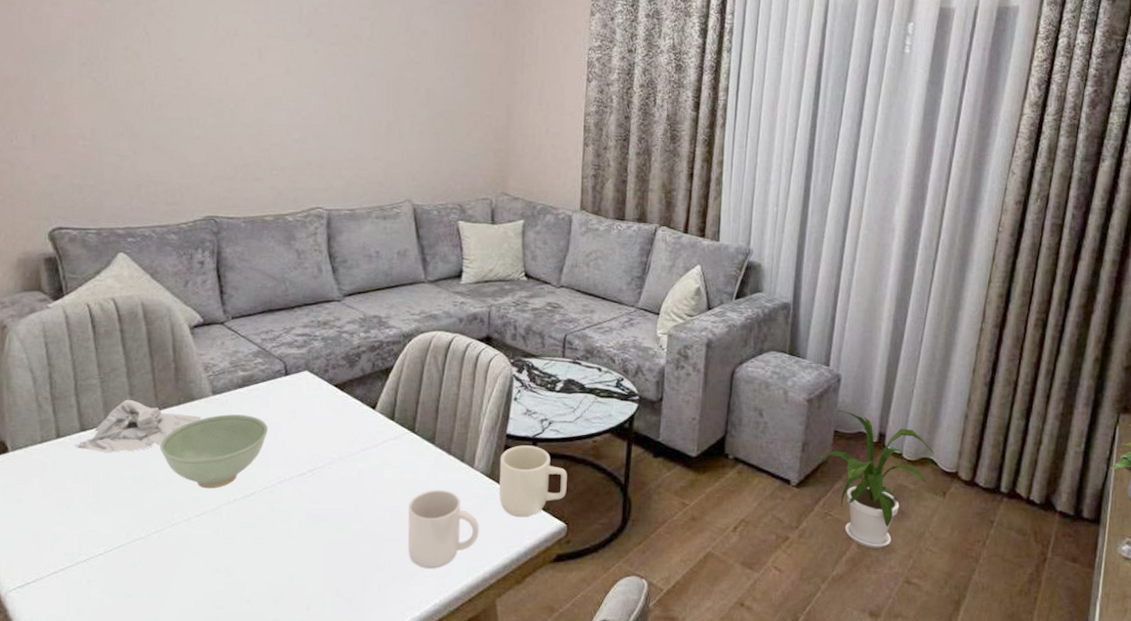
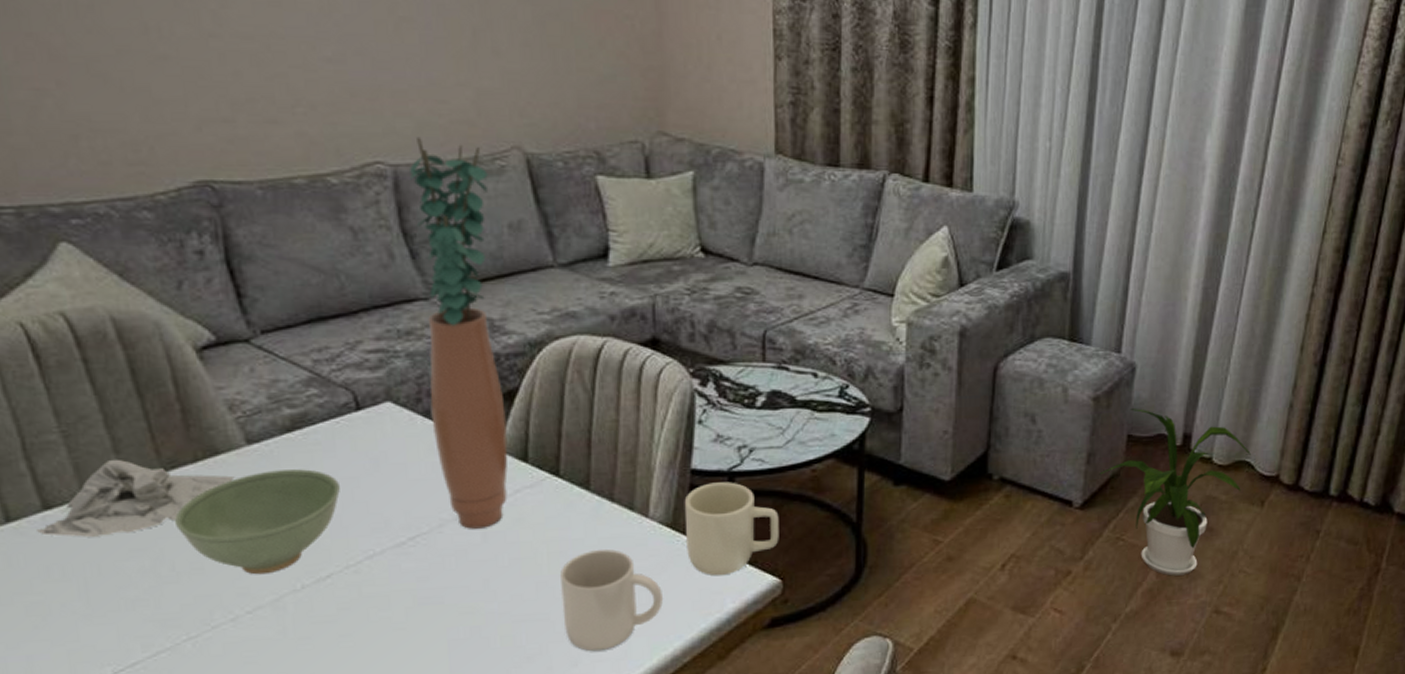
vase: none [333,191,388,467] -> present [410,136,508,529]

